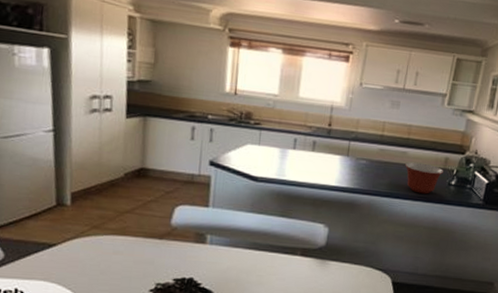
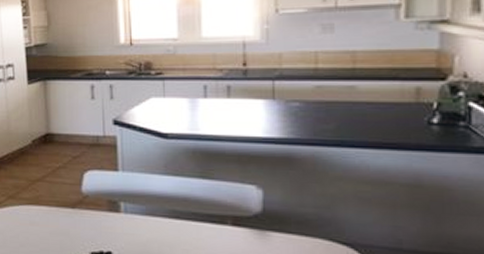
mixing bowl: present [405,162,444,194] -> none [356,98,418,139]

